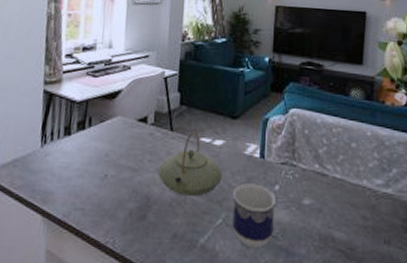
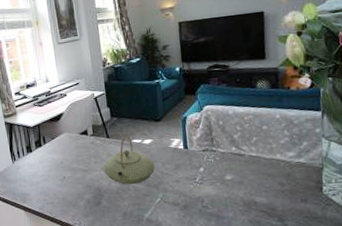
cup: present [232,183,276,249] -> none [165,169,204,217]

